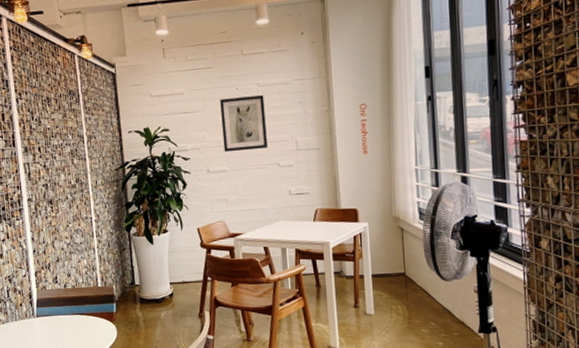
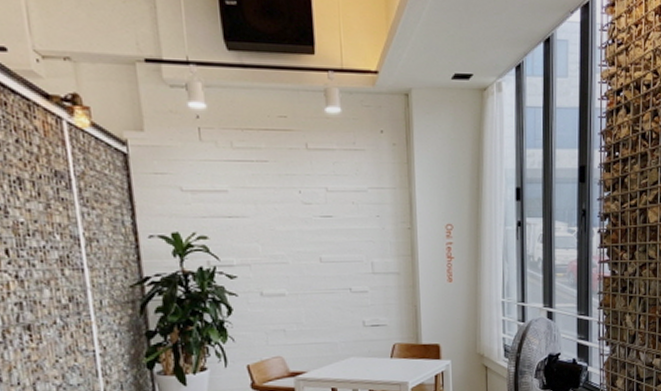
wall art: present [220,95,268,153] -> none [277,203,338,272]

